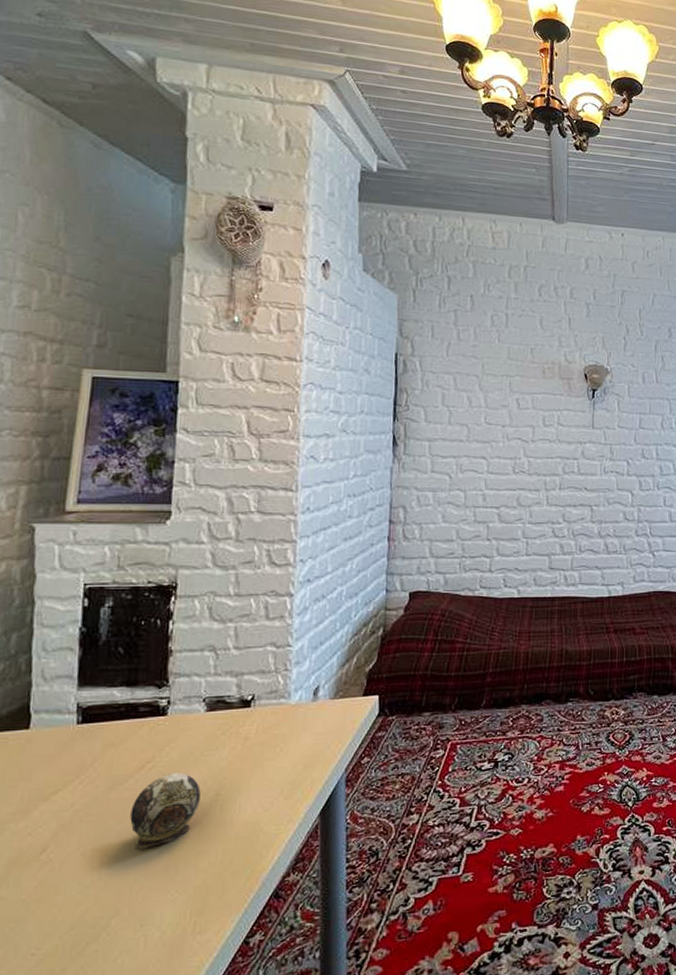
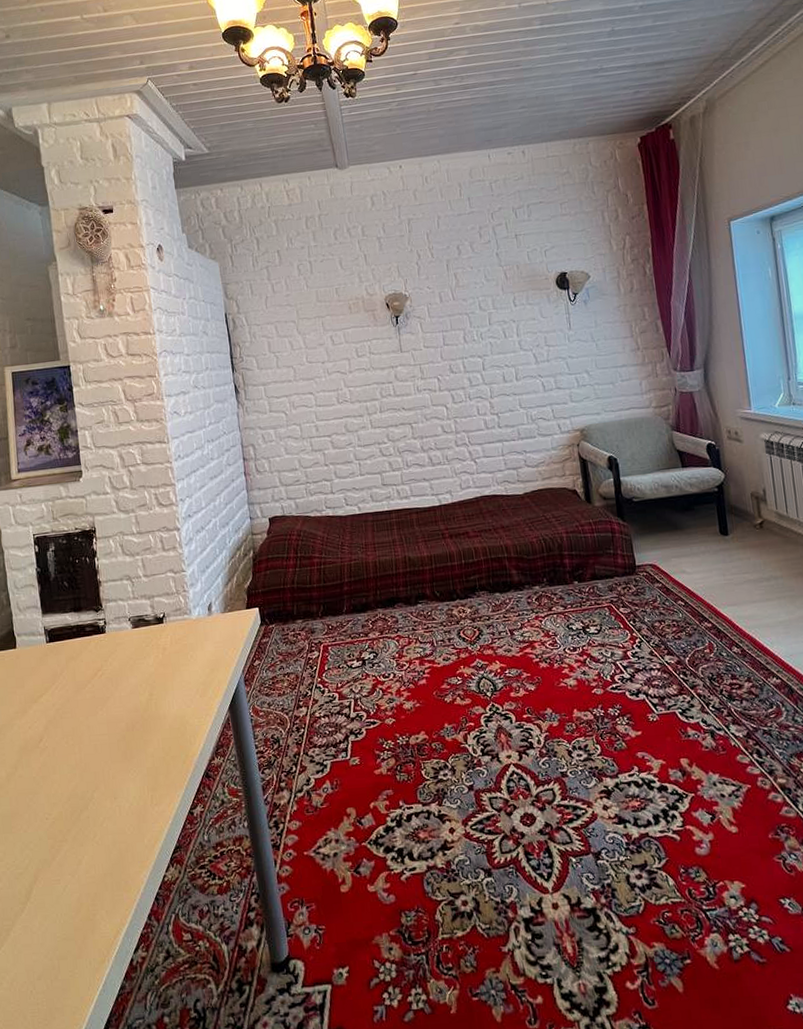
decorative egg: present [130,773,201,849] -> none [93,678,140,739]

